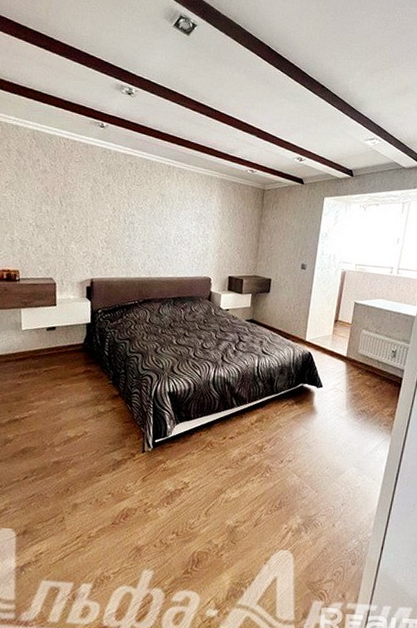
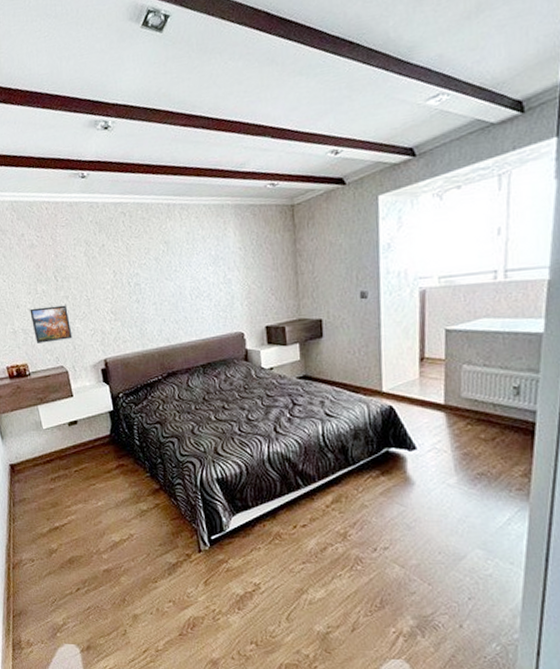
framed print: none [30,223,67,257] -> present [30,305,73,344]

